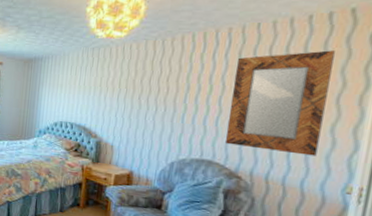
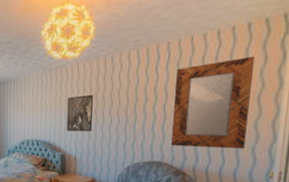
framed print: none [105,78,138,119] -> present [67,94,93,131]

